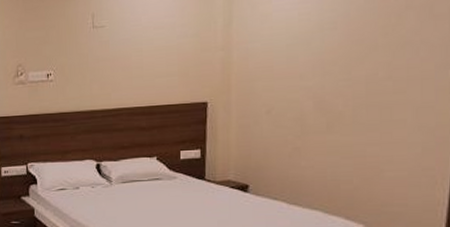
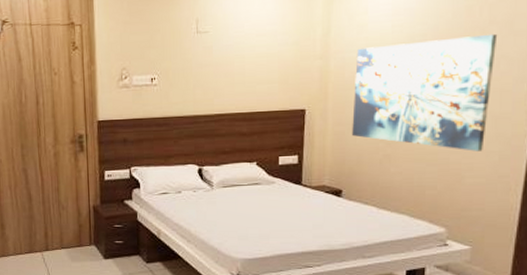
wall art: none [258,18,416,143] -> present [352,33,498,151]

